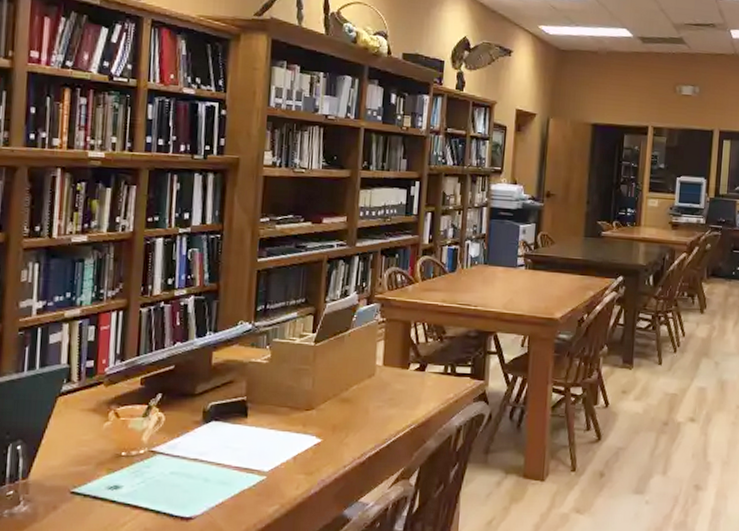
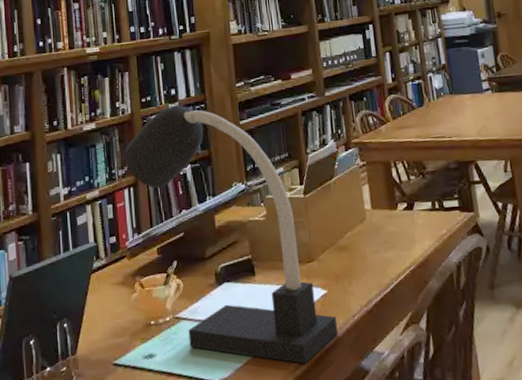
desk lamp: none [117,231,327,508] -> present [124,105,338,364]

